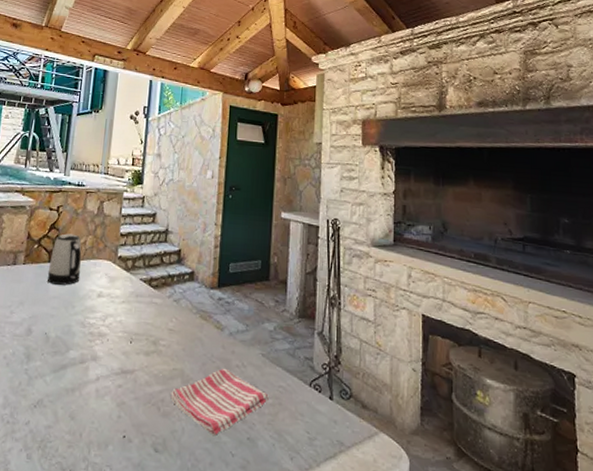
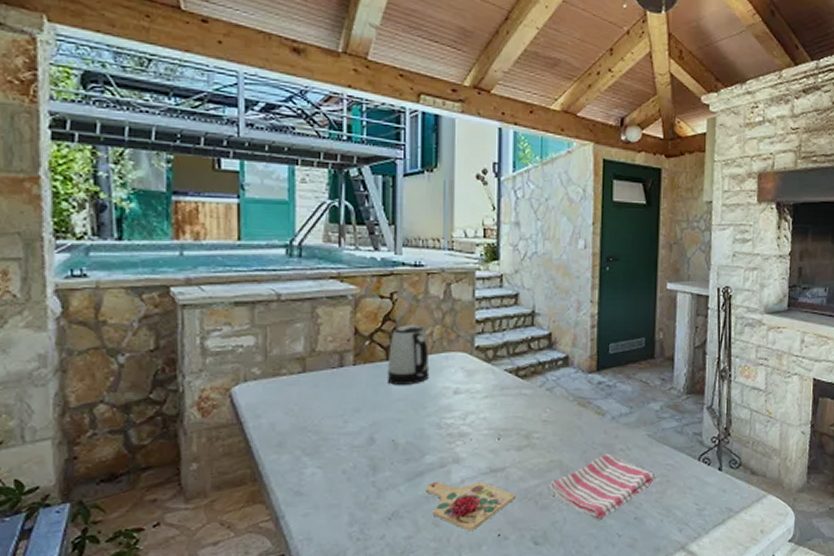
cutting board: none [67,376,142,429] -> present [426,481,516,532]

